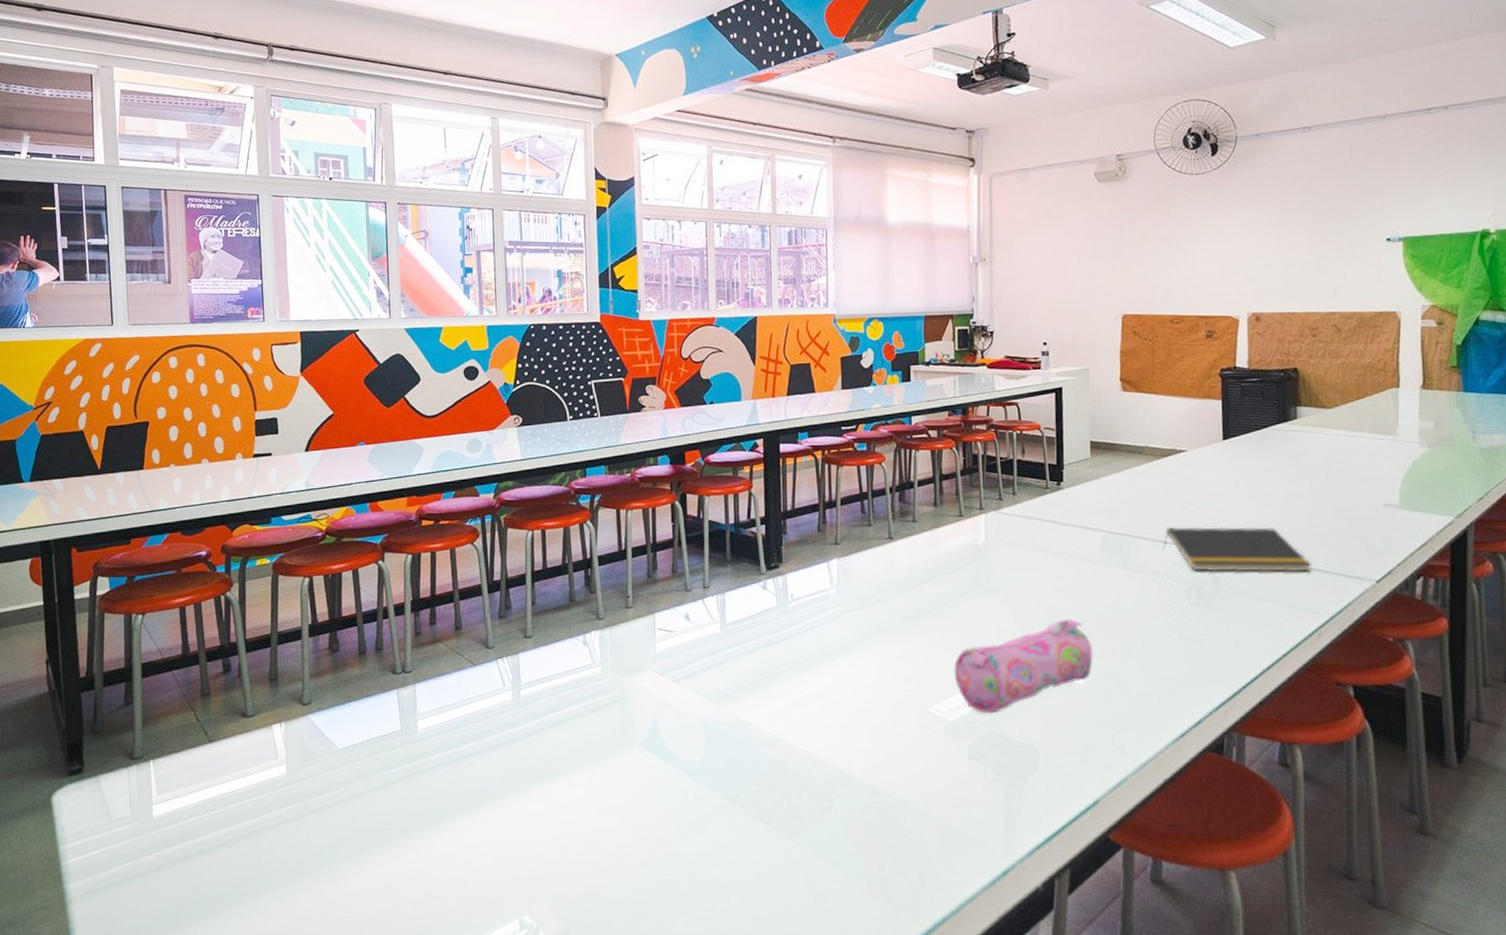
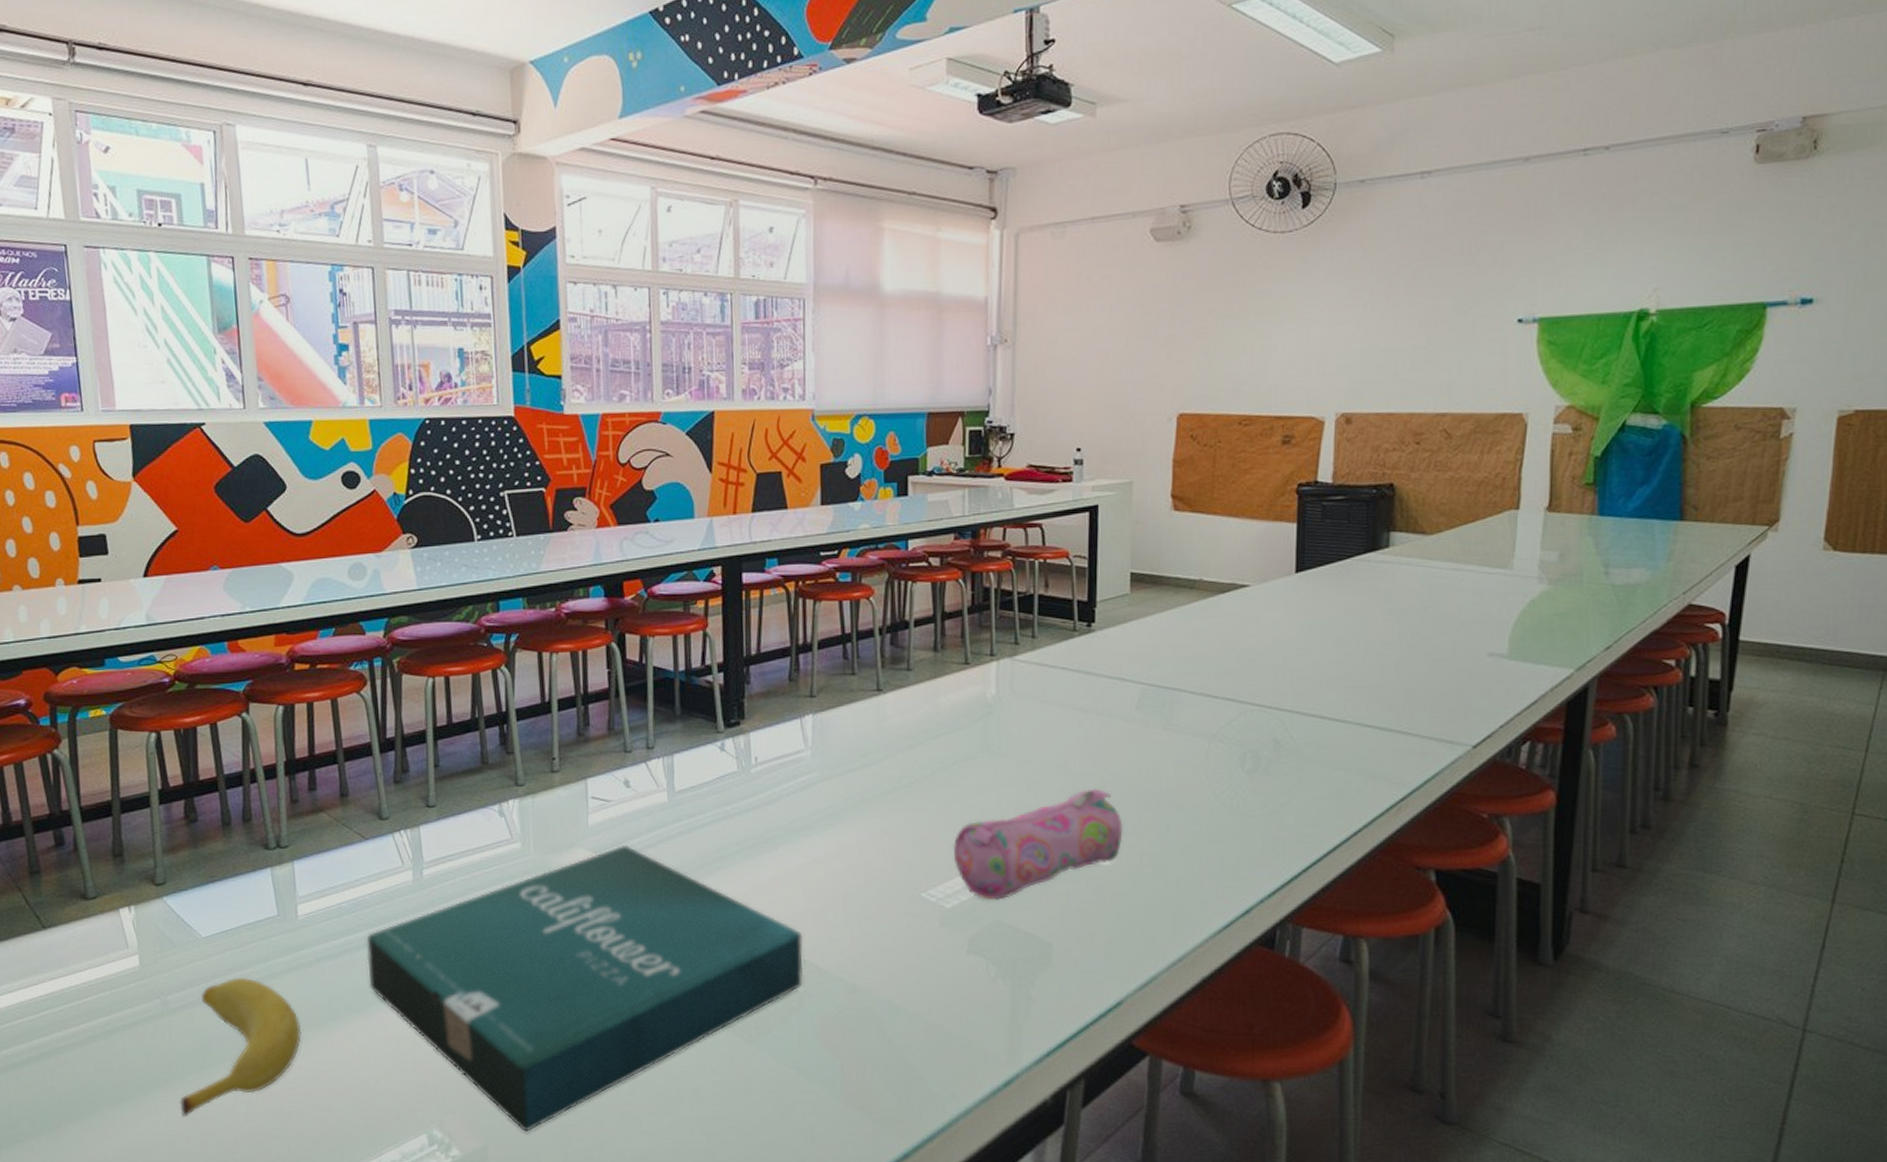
banana: none [313,783,418,906] -> present [179,977,302,1118]
pizza box: none [473,668,833,918] -> present [366,844,804,1133]
notepad: present [1163,526,1311,573] -> none [1215,678,1395,735]

